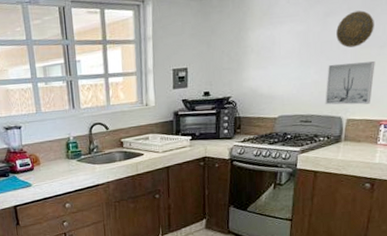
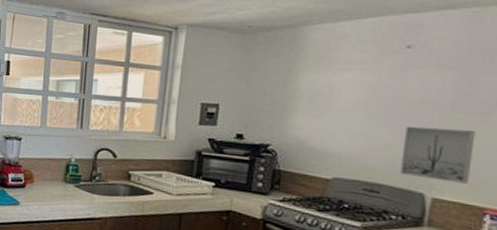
decorative plate: present [336,10,374,48] -> none [418,67,474,110]

